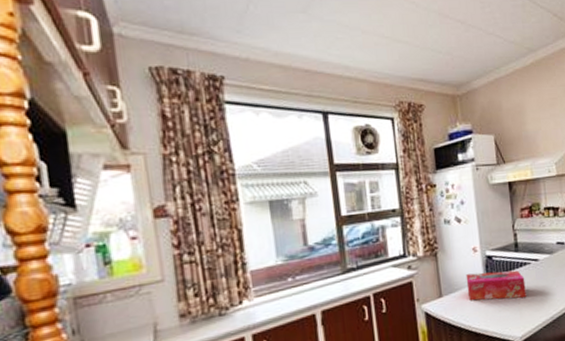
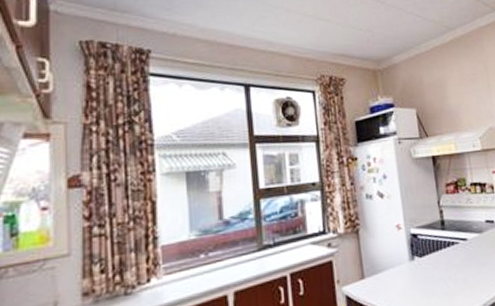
tissue box: present [465,270,527,301] -> none [389,250,456,284]

